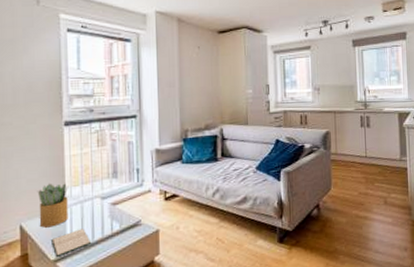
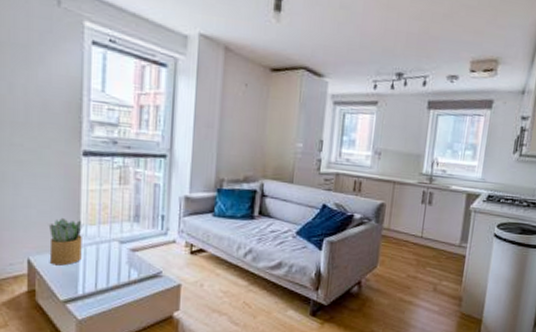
hardback book: present [51,228,92,258] -> none [62,271,106,299]

